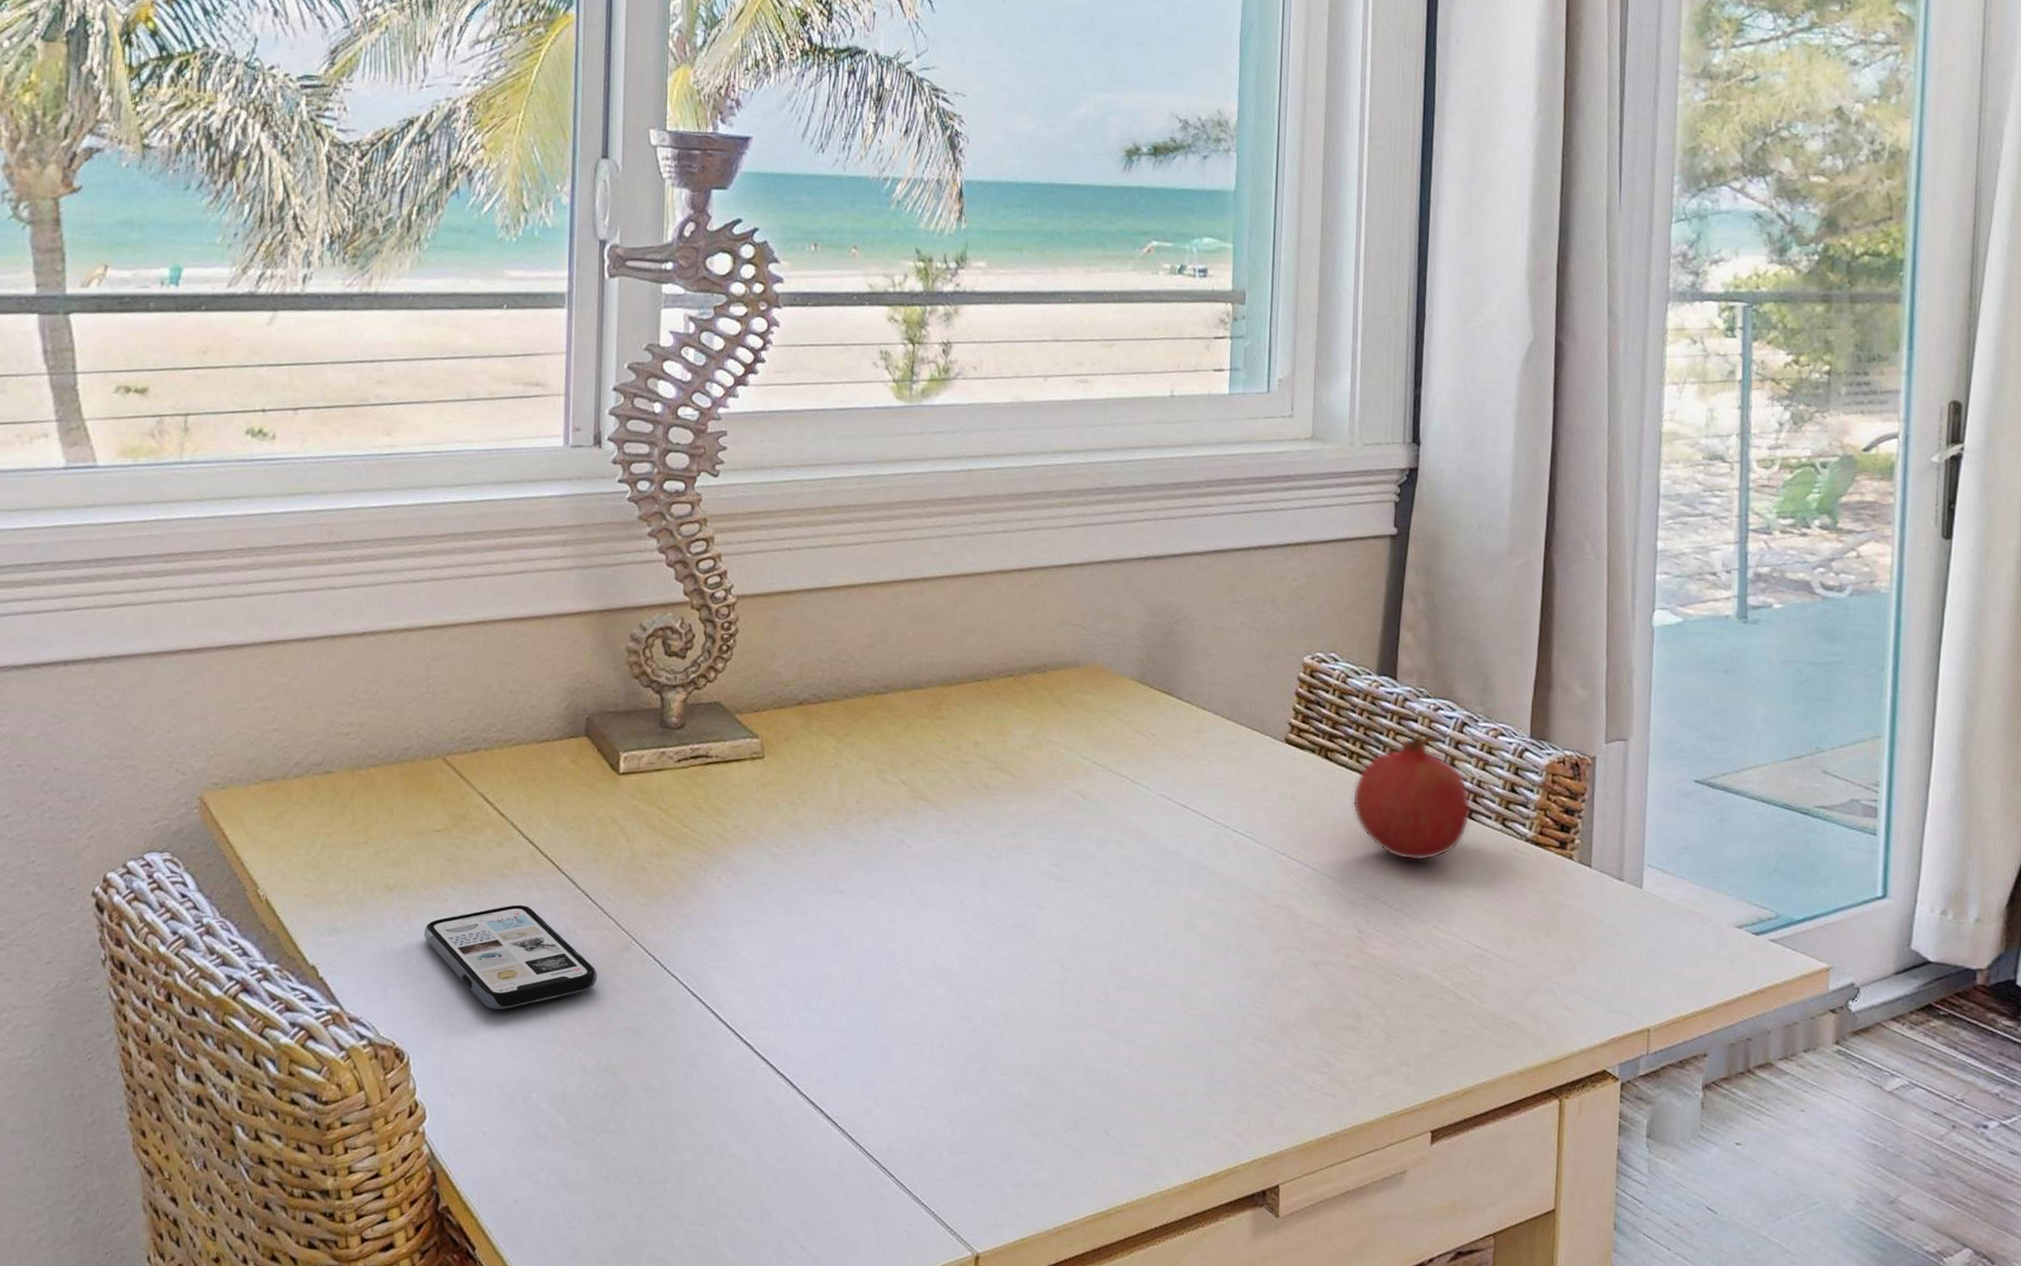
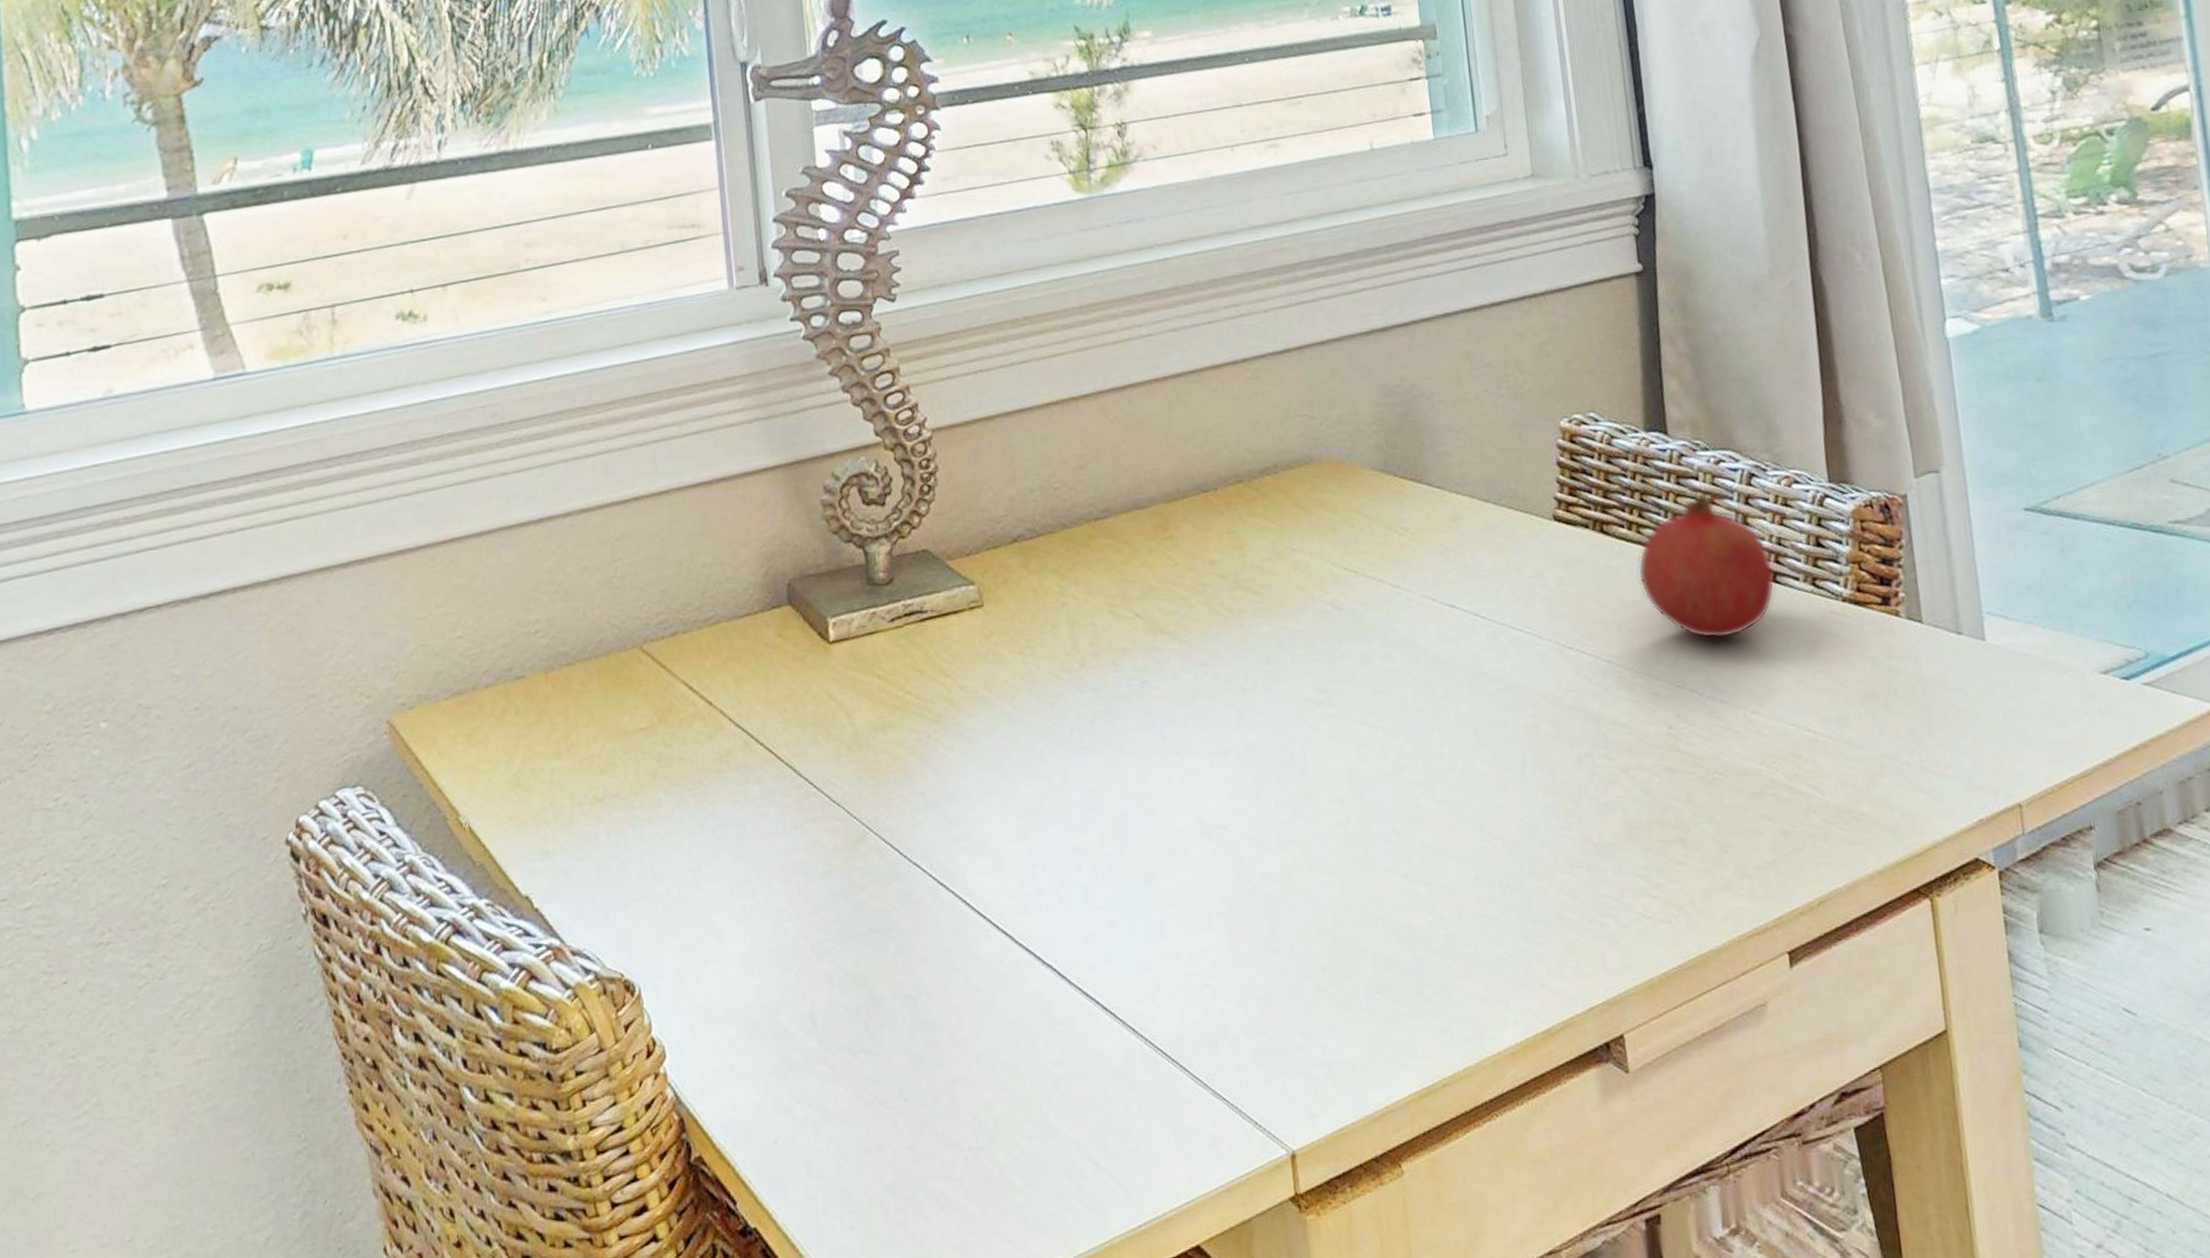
smartphone: present [424,904,597,1010] -> none [640,802,833,925]

